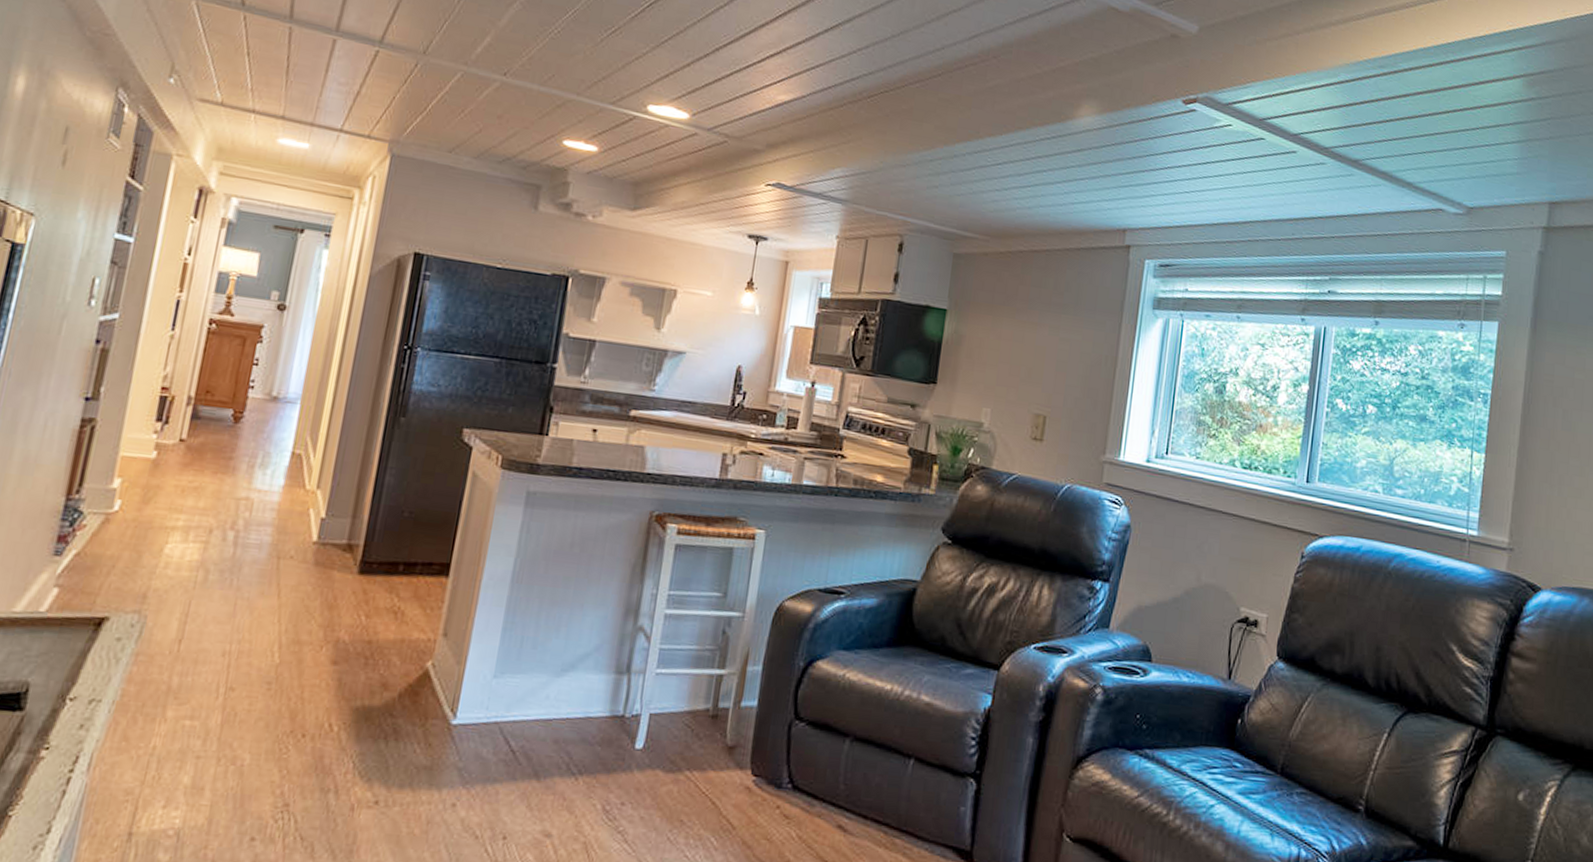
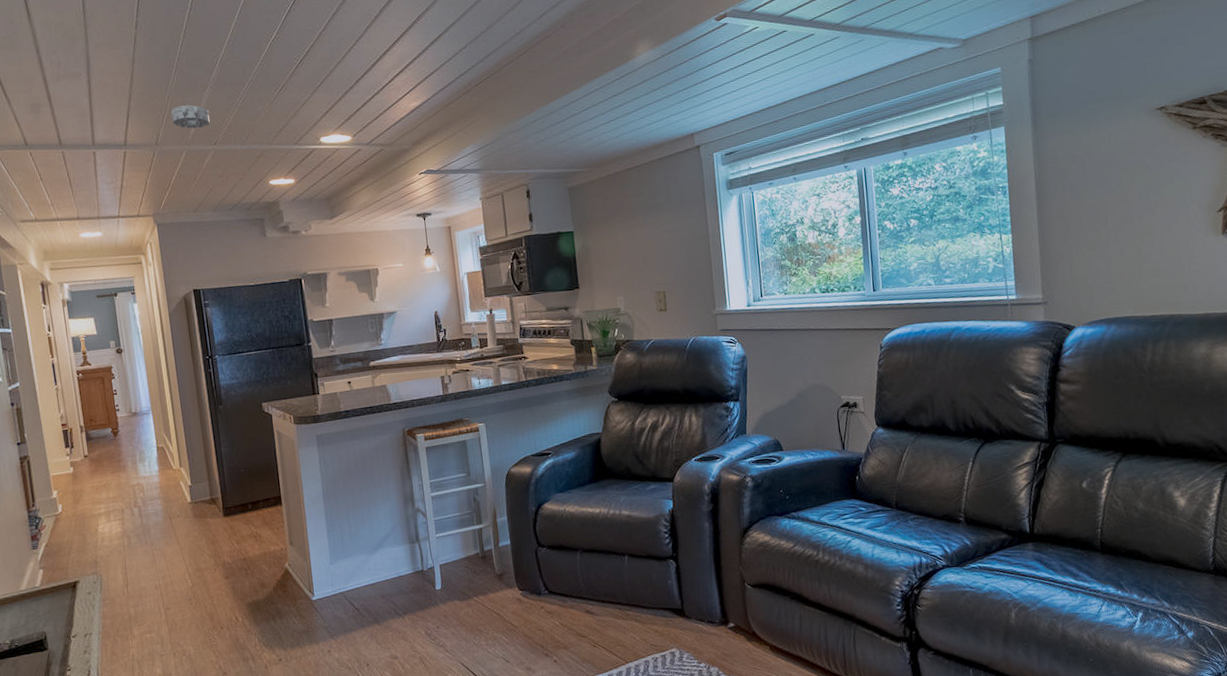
smoke detector: none [455,14,509,50] -> present [171,105,210,129]

